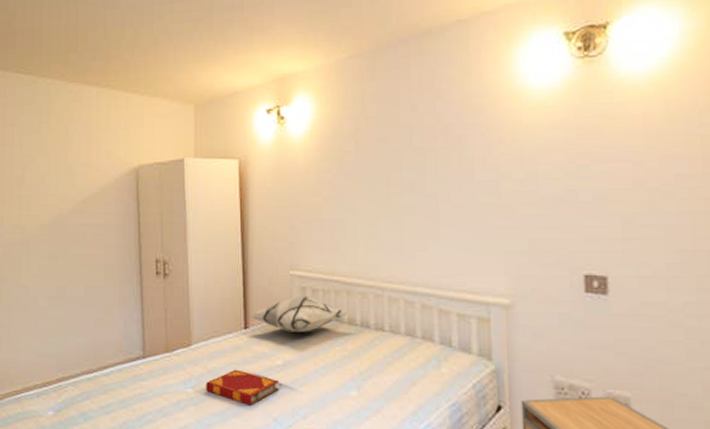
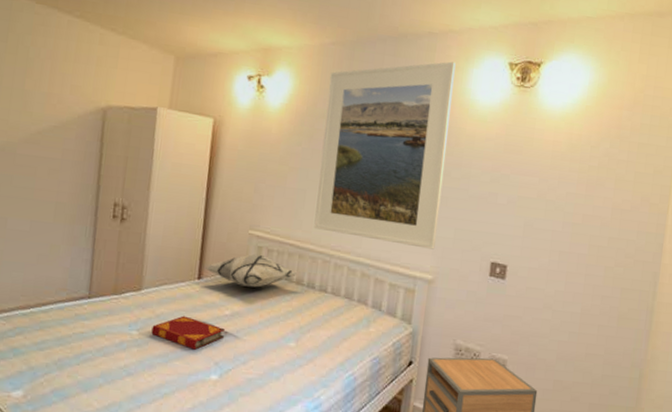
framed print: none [352,46,507,268] -> present [314,61,456,250]

